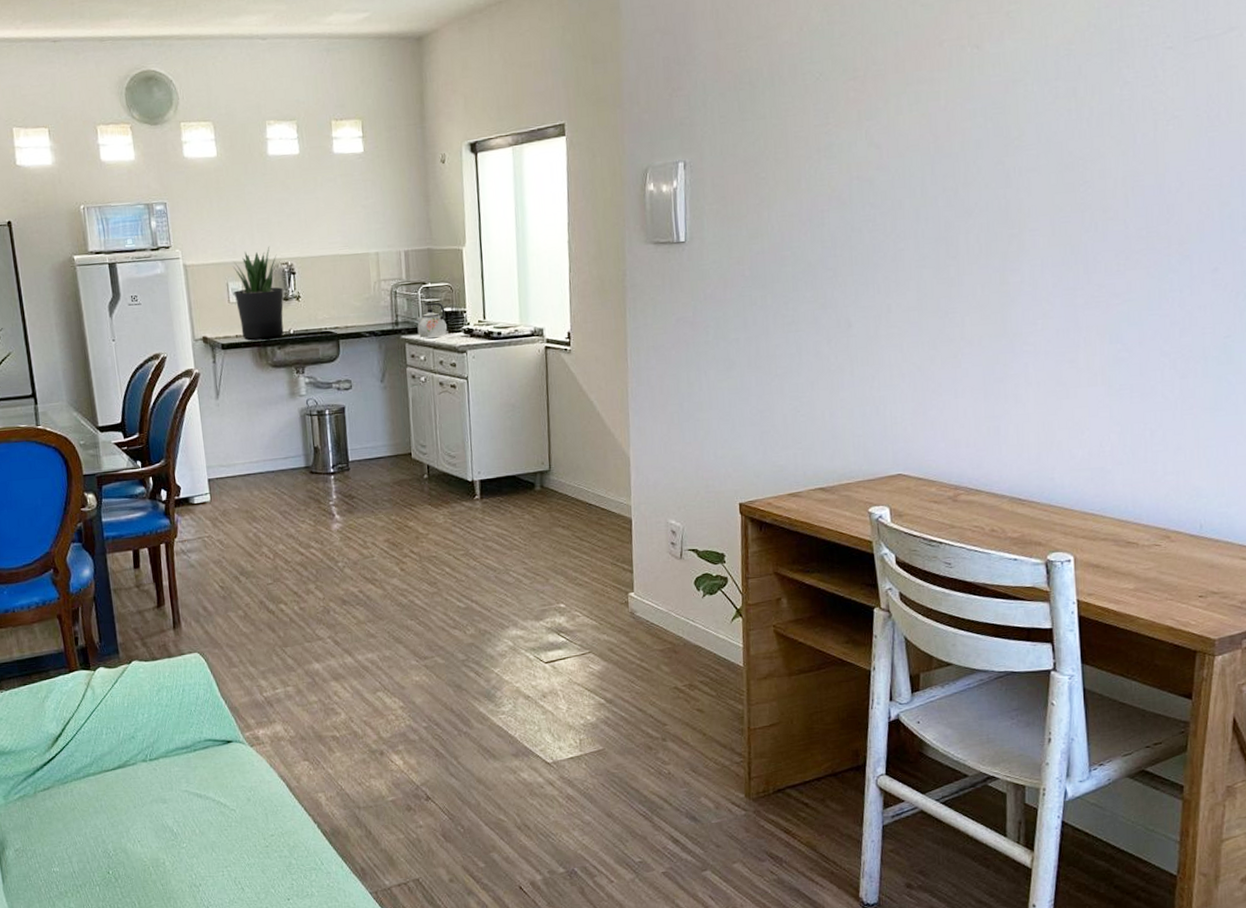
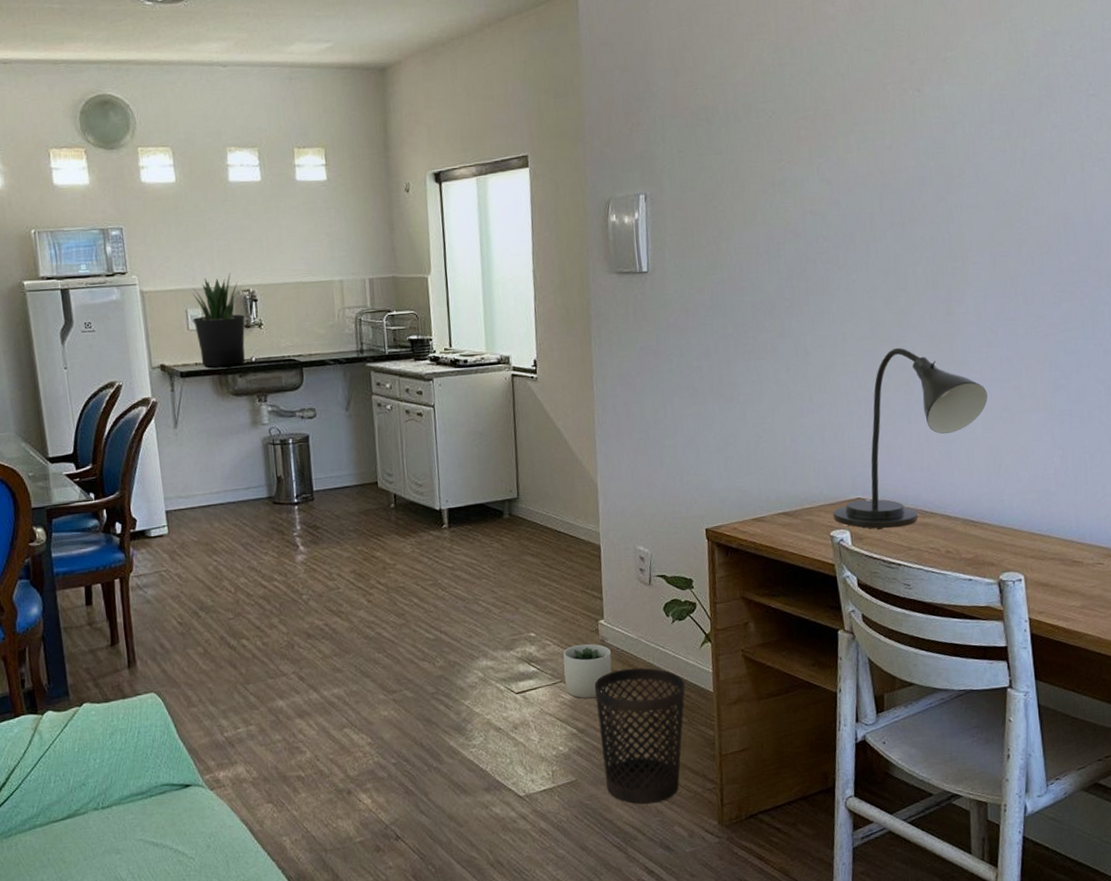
kettle: present [415,302,448,339] -> none [380,330,414,367]
planter: none [592,615,641,670] -> present [563,643,612,699]
trash bin: none [623,640,715,774] -> present [594,667,686,804]
desk lamp: none [872,318,1041,506] -> present [833,347,988,529]

